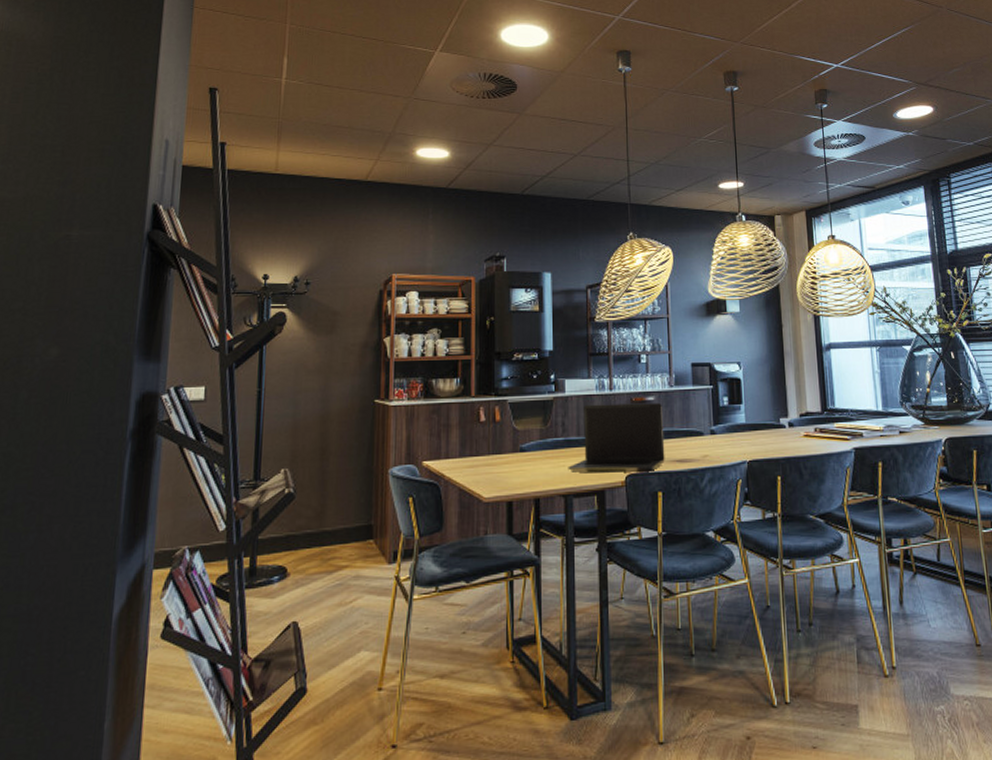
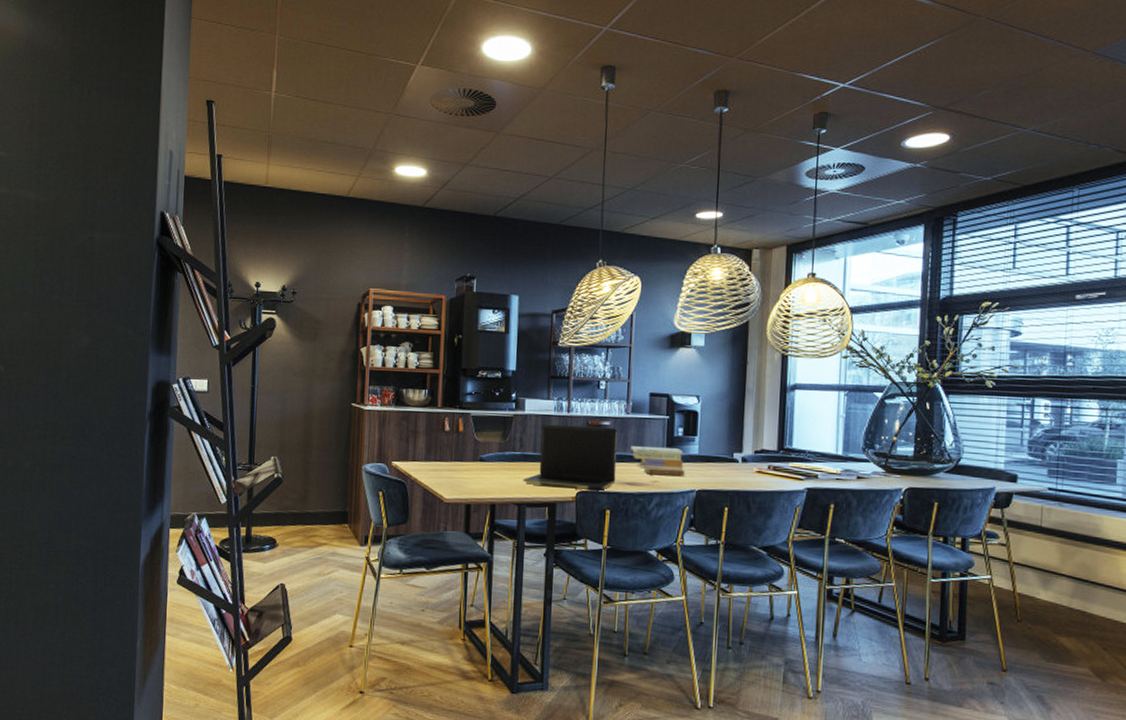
books: none [678,417,734,449] -> present [631,446,685,477]

